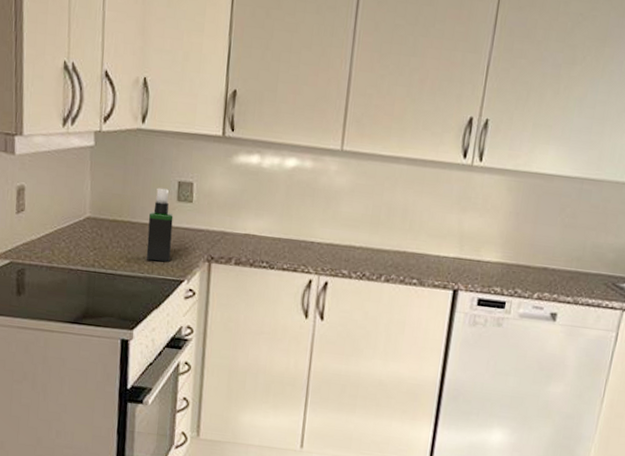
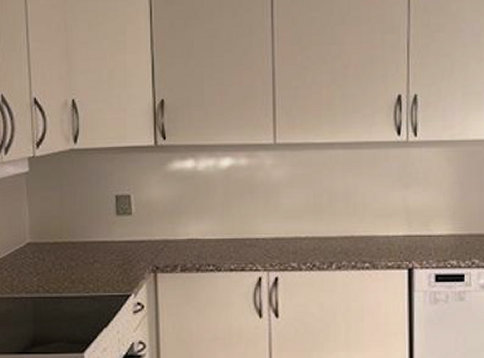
spray bottle: present [146,188,174,262] -> none [90,204,115,279]

